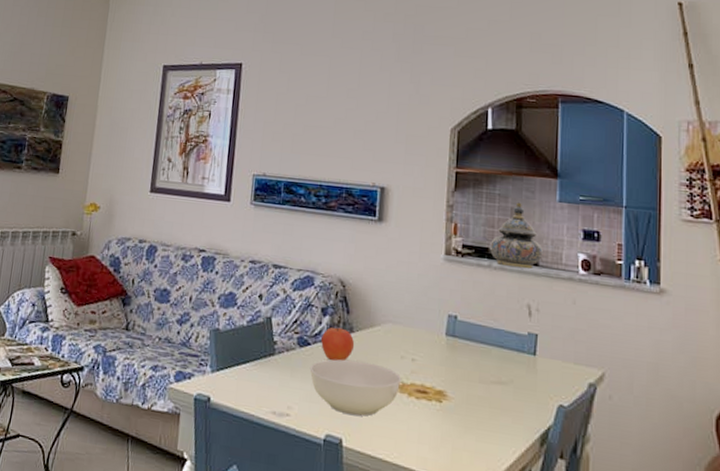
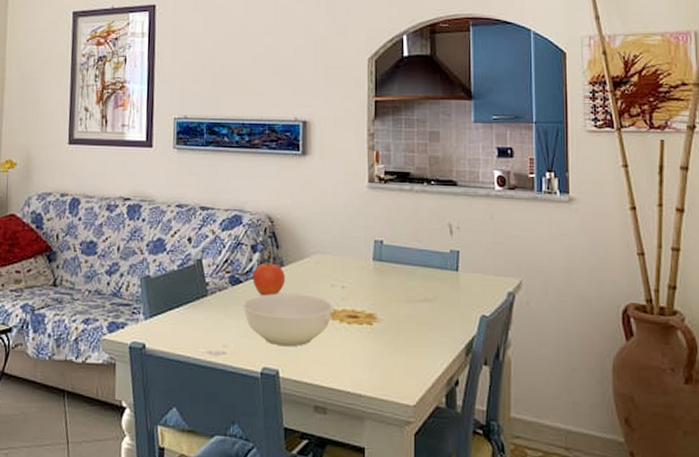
decorative jar: present [489,202,543,270] -> none [410,126,461,190]

